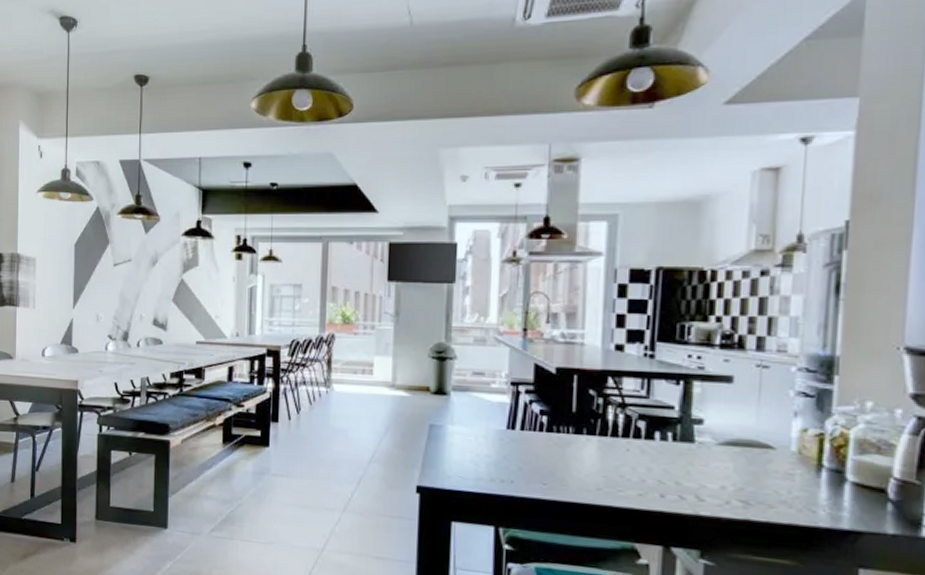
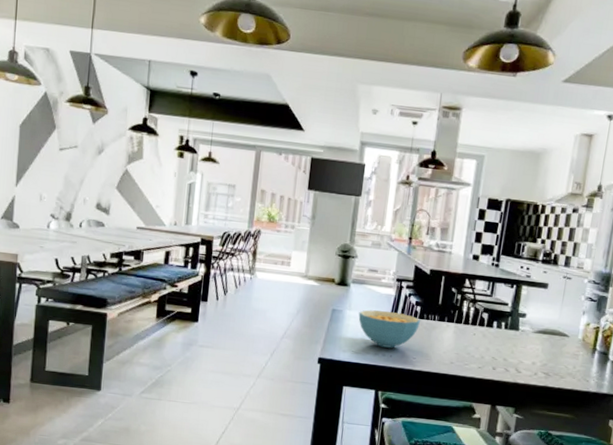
cereal bowl: none [464,423,548,472] -> present [358,309,420,348]

